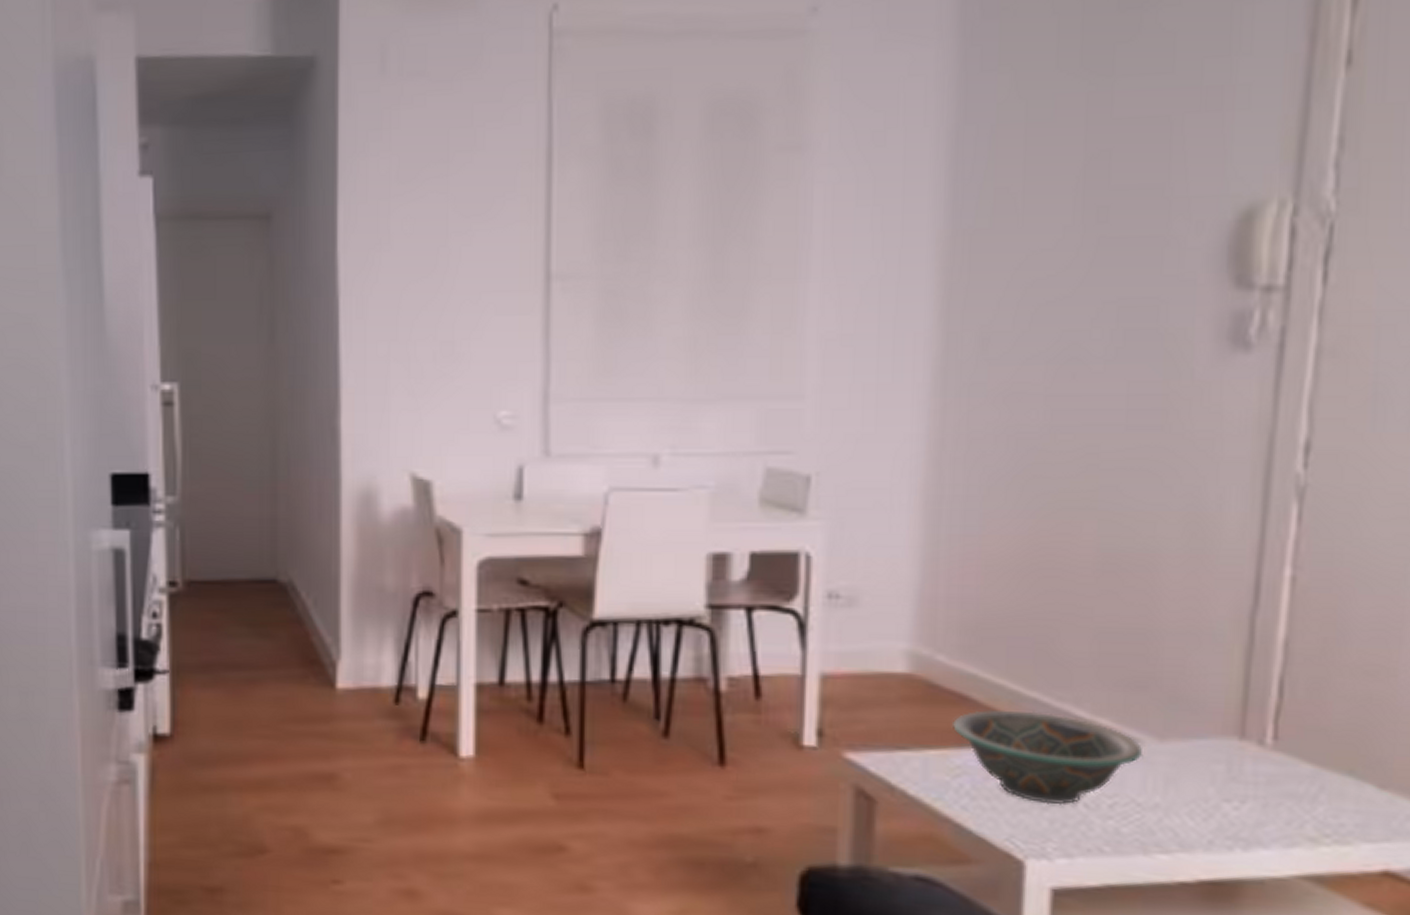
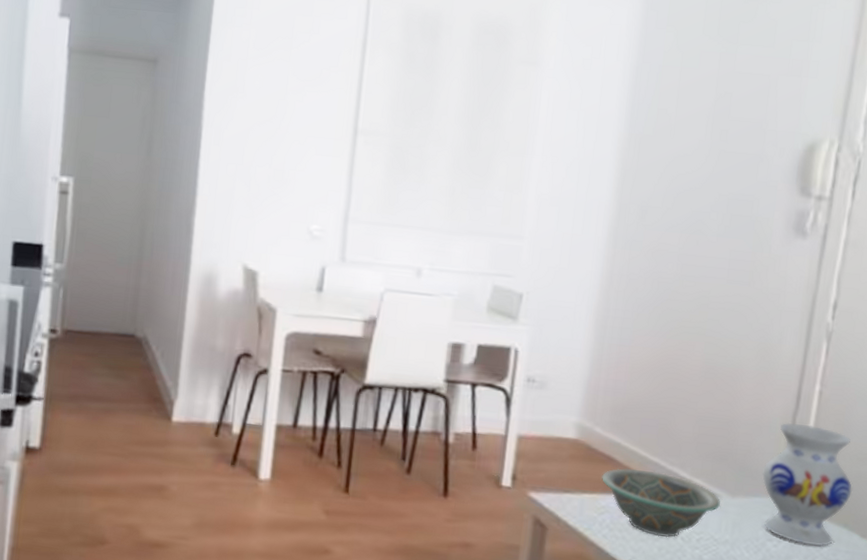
vase: none [1207,626,1358,806] -> present [762,422,853,547]

